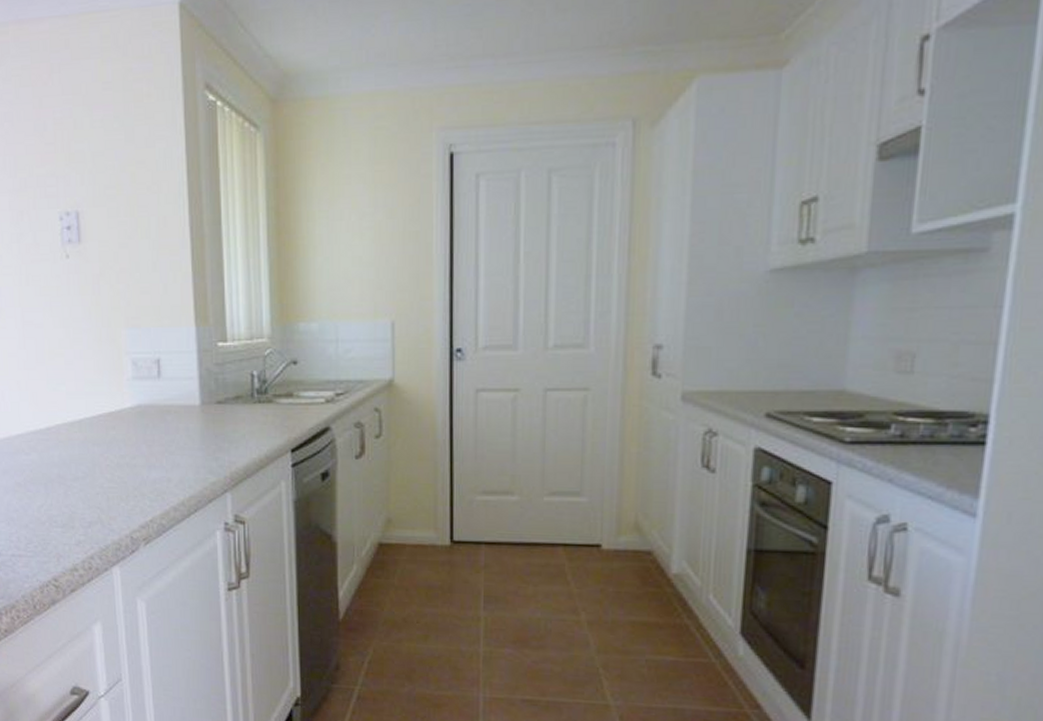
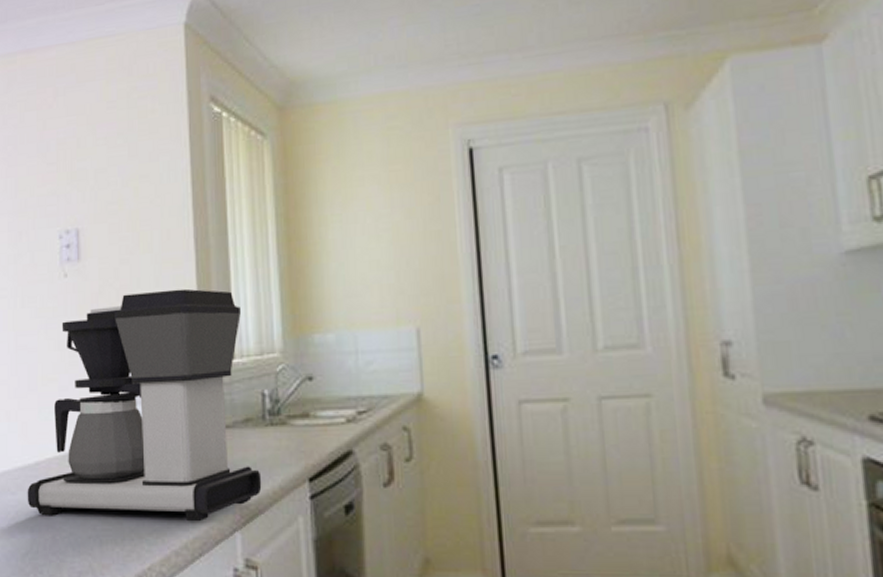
coffee maker: none [39,275,250,484] -> present [27,288,262,522]

